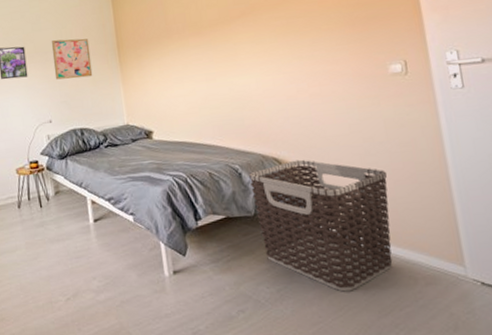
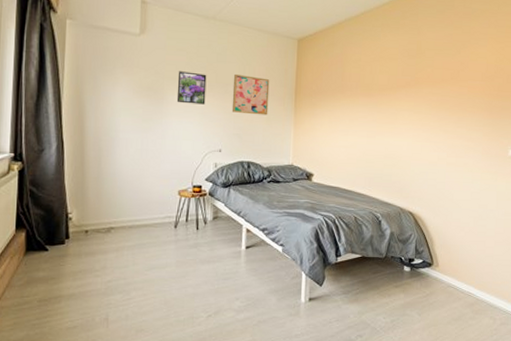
clothes hamper: present [249,159,393,292] -> none [386,215,490,326]

